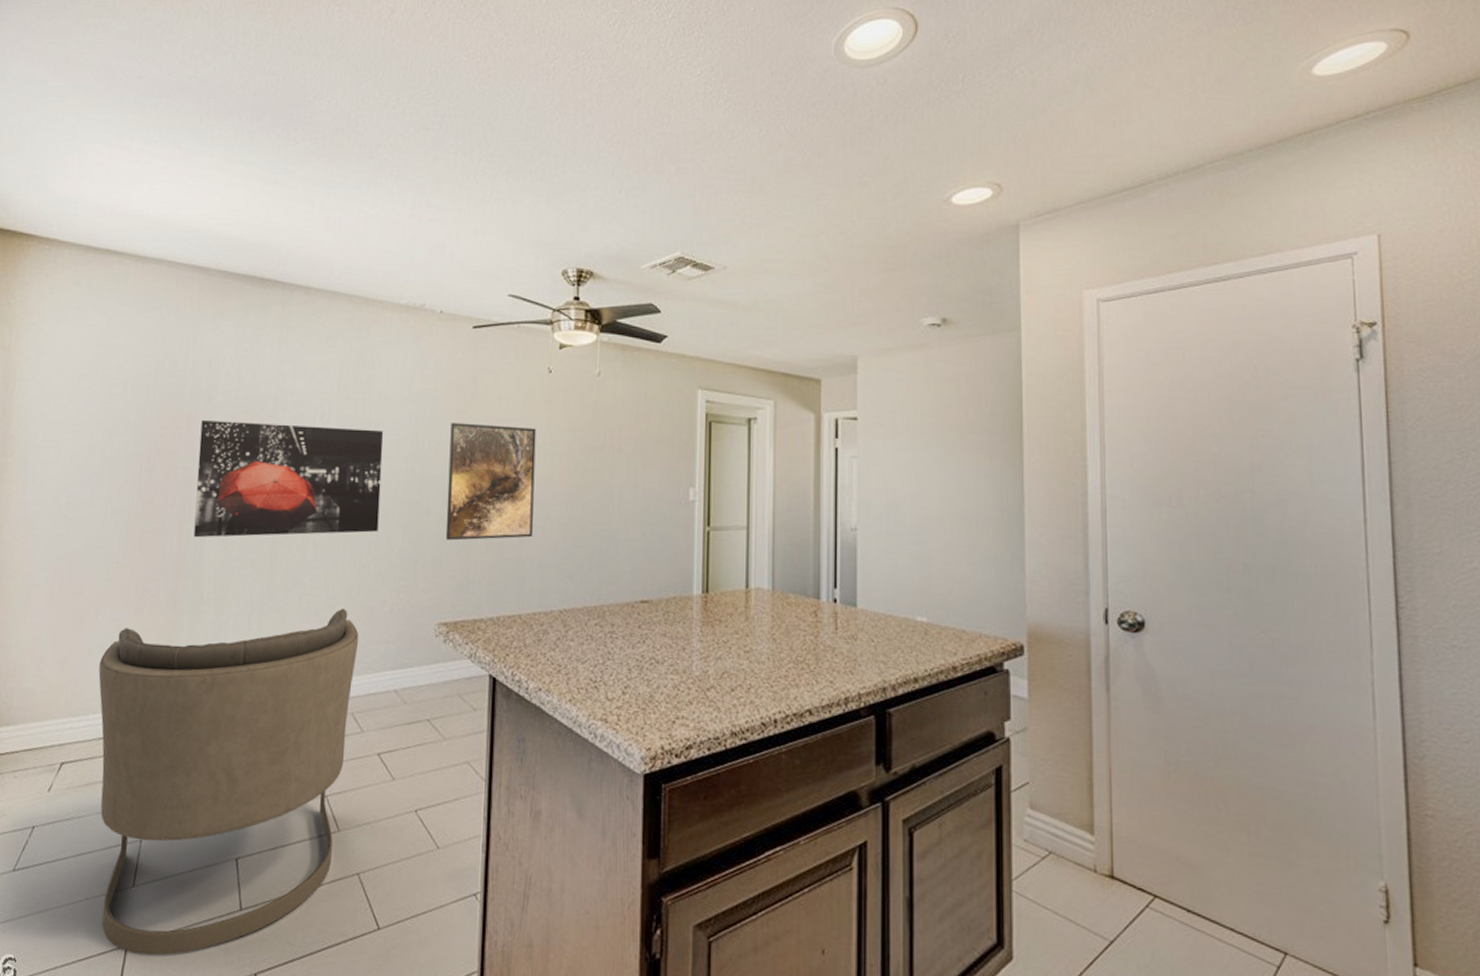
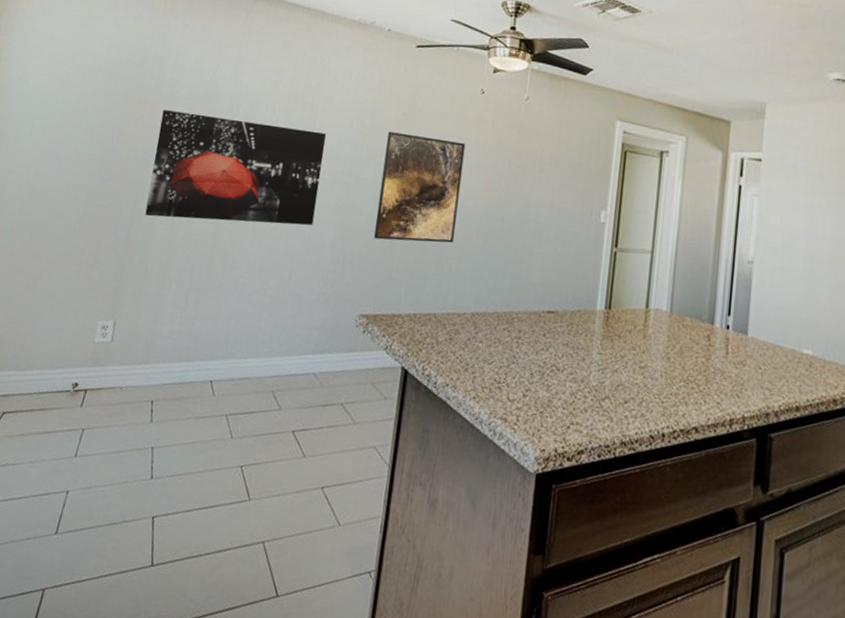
armchair: present [98,608,359,956] -> none [23,292,286,602]

